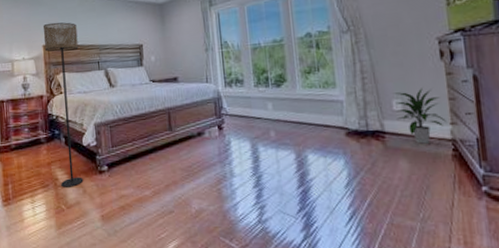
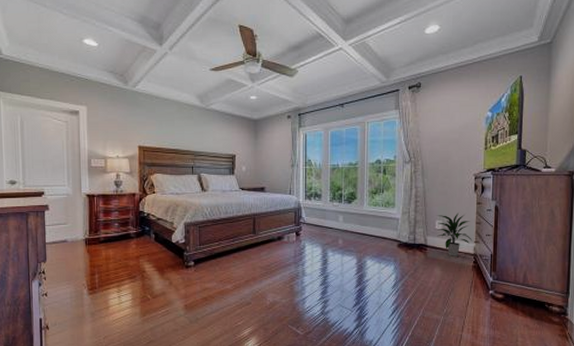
floor lamp: present [43,22,84,187] -> none [139,125,174,279]

